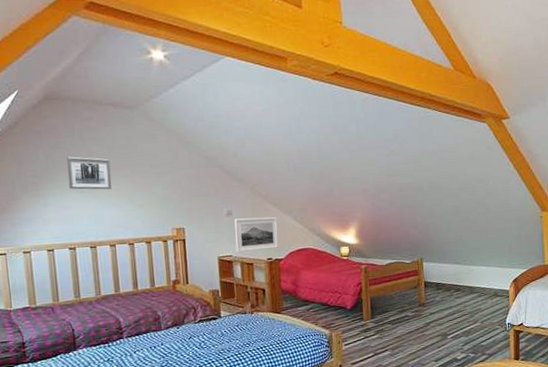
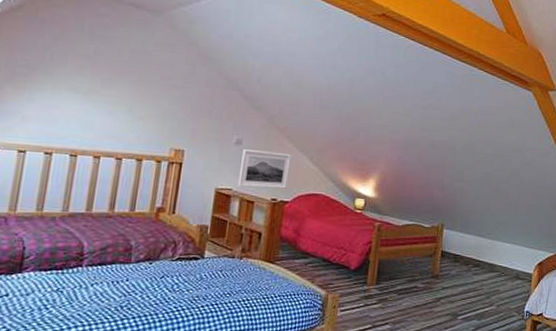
wall art: present [67,156,112,190] -> none [62,51,117,94]

